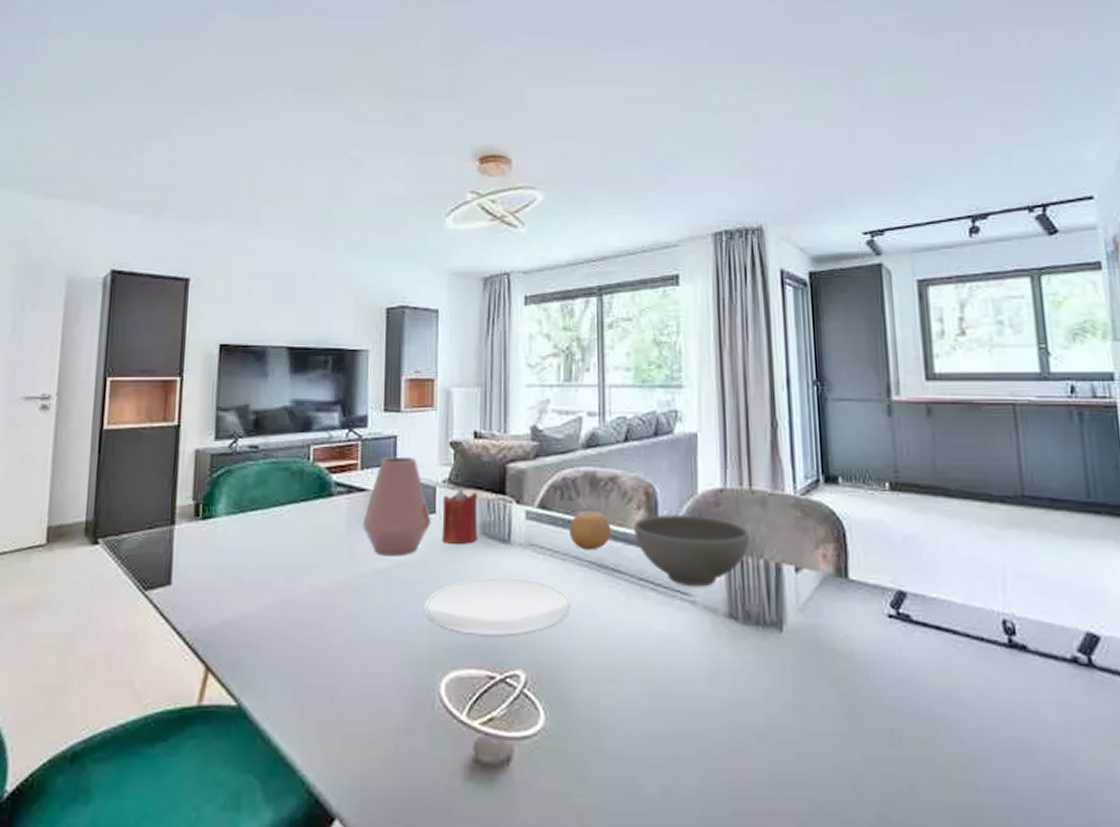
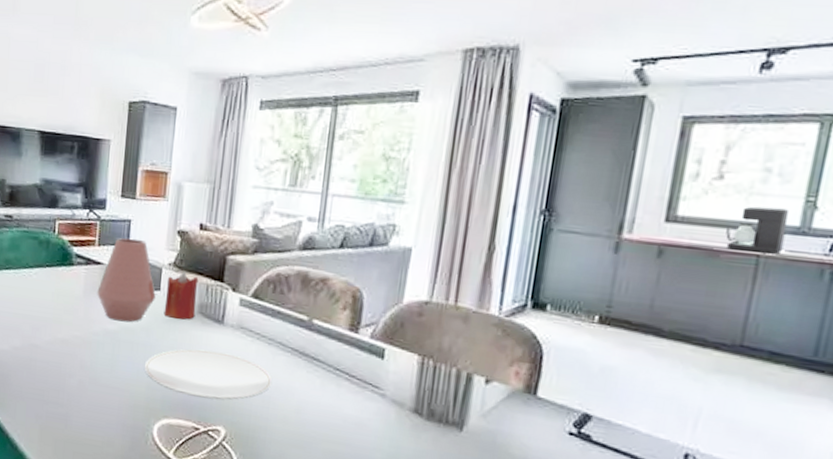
fruit: present [568,511,612,550] -> none [276,304,317,339]
bowl: present [634,515,751,587] -> none [337,317,448,384]
coffee maker: none [980,357,1032,401] -> present [725,206,789,254]

